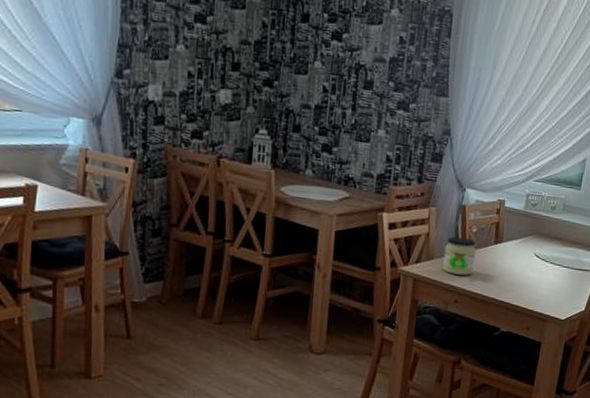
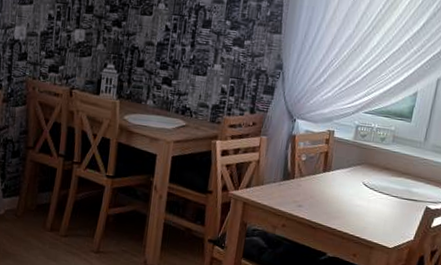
jar: present [443,236,476,276] -> none [271,164,304,201]

